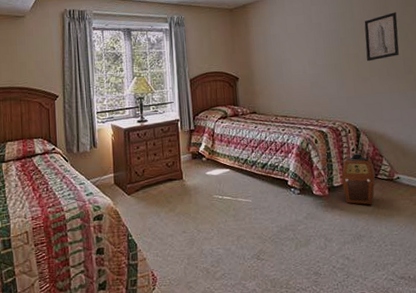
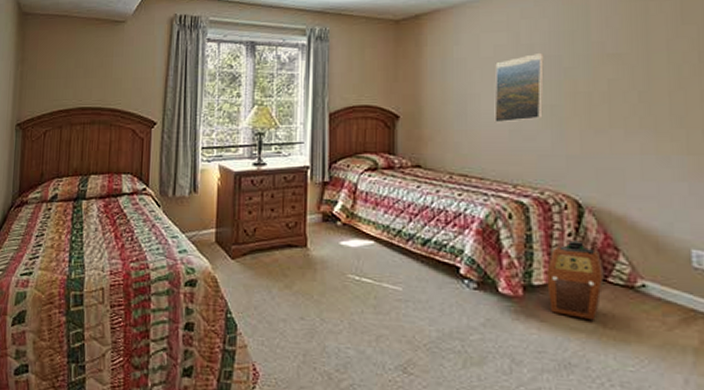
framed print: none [298,28,331,78] -> present [494,52,544,123]
wall art: present [364,12,399,62] -> none [605,32,665,105]

